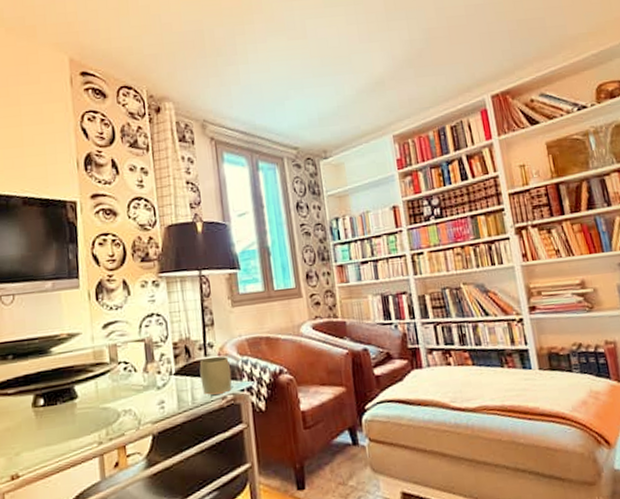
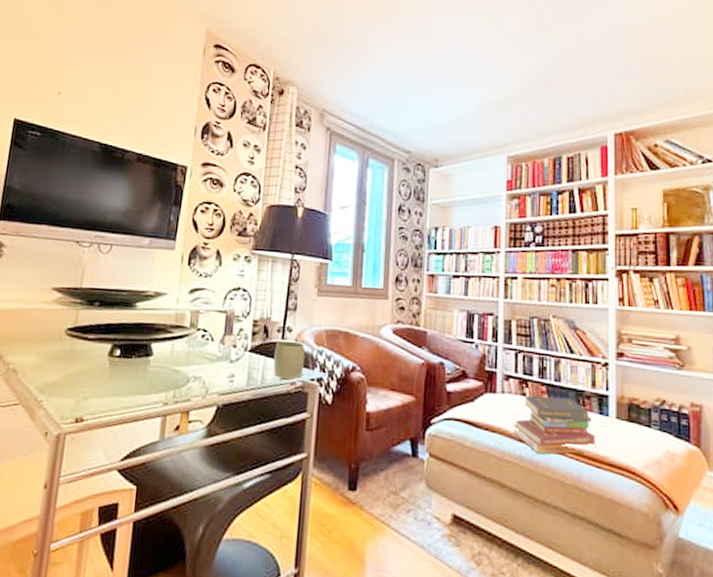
books: none [443,359,525,419] -> present [513,396,596,455]

